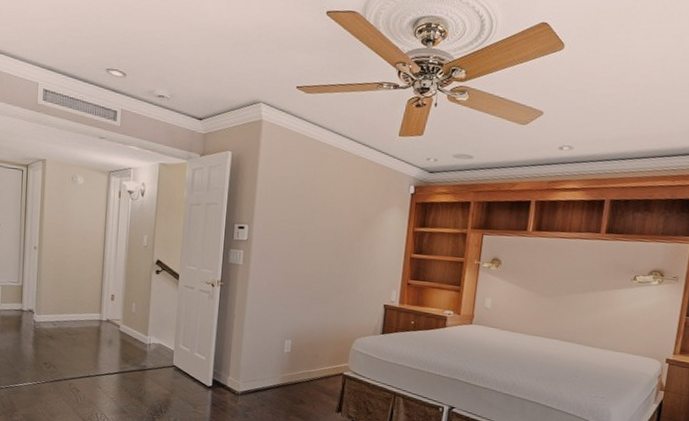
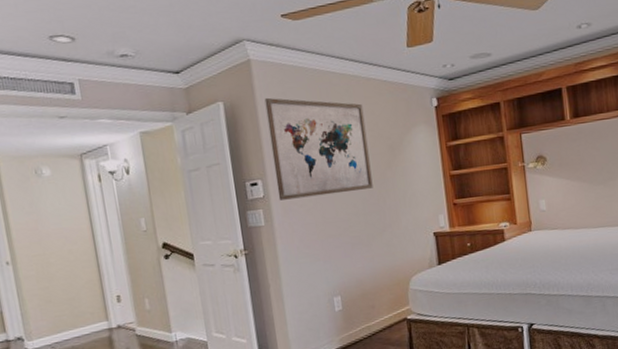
wall art: none [259,155,348,254] -> present [264,97,373,201]

